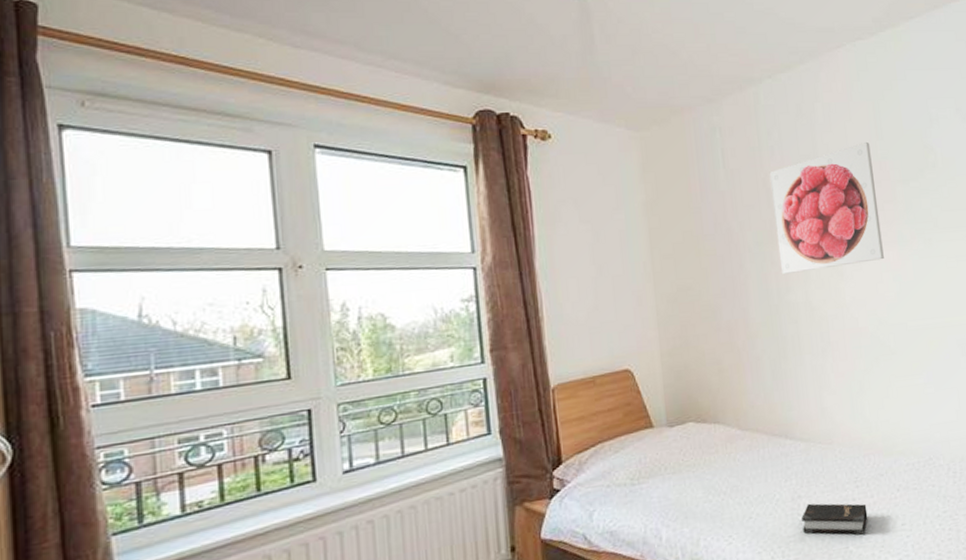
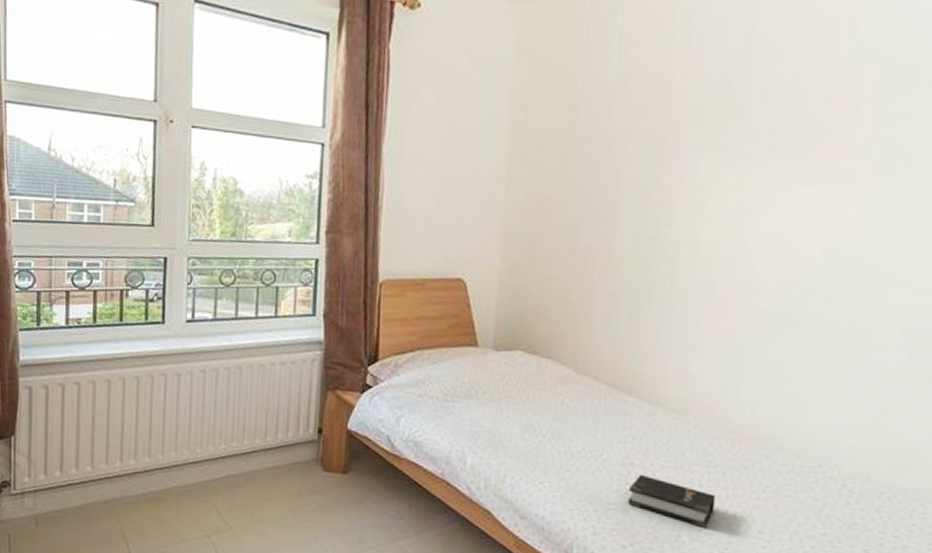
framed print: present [769,141,884,275] -> none [666,38,834,203]

